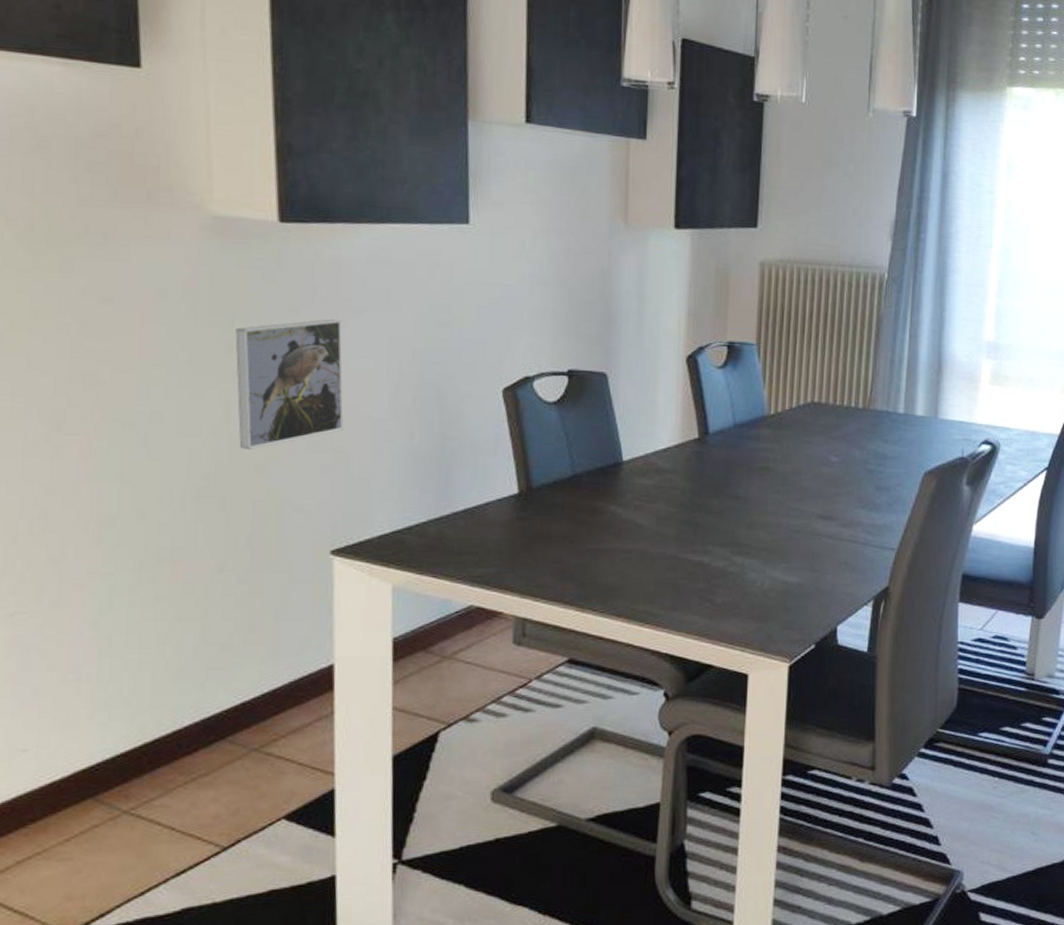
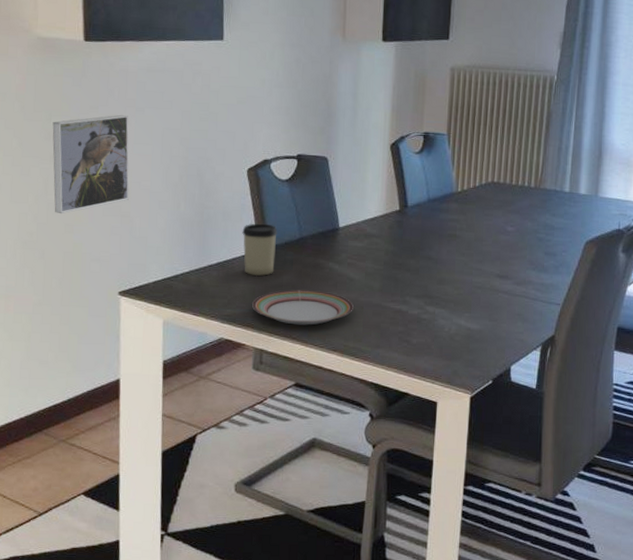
cup: none [497,457,543,526] -> present [242,223,278,277]
plate: none [511,541,642,585] -> present [252,289,354,325]

